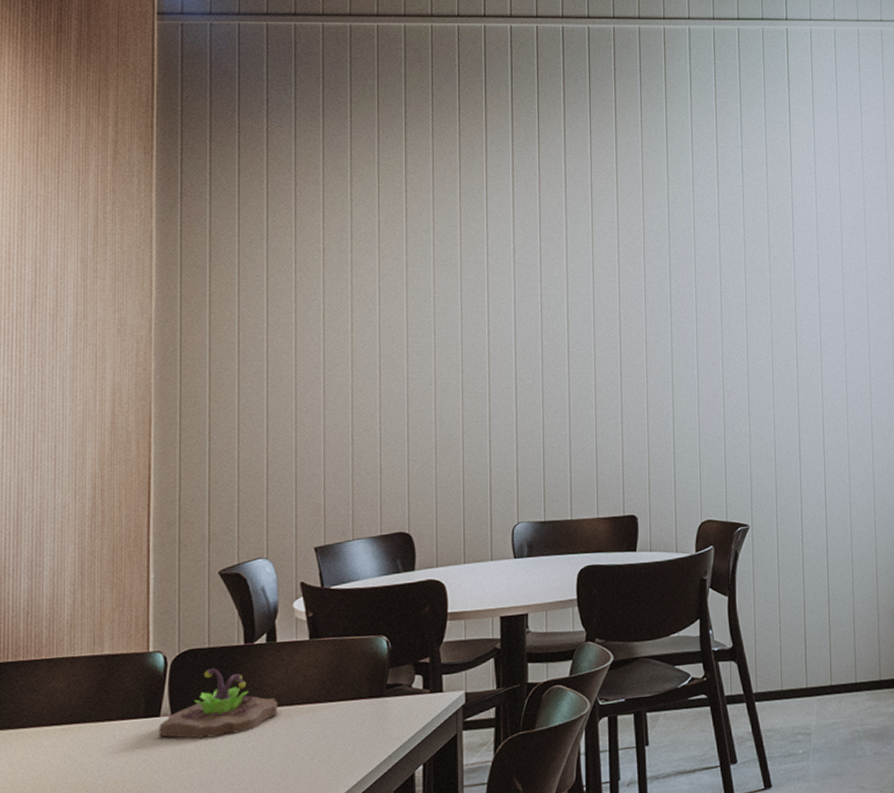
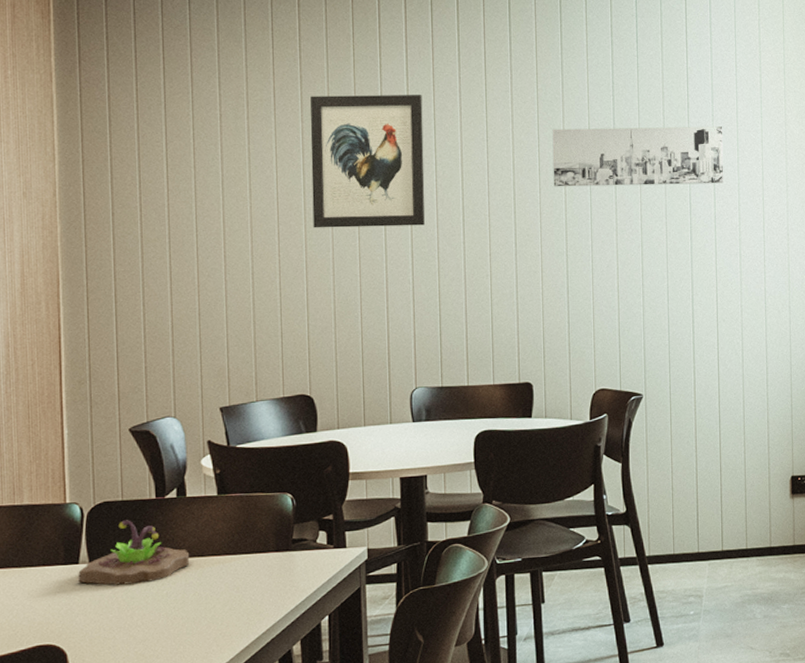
wall art: none [414,226,530,362] -> present [310,95,426,228]
wall art: none [658,254,830,317] -> present [552,126,724,187]

